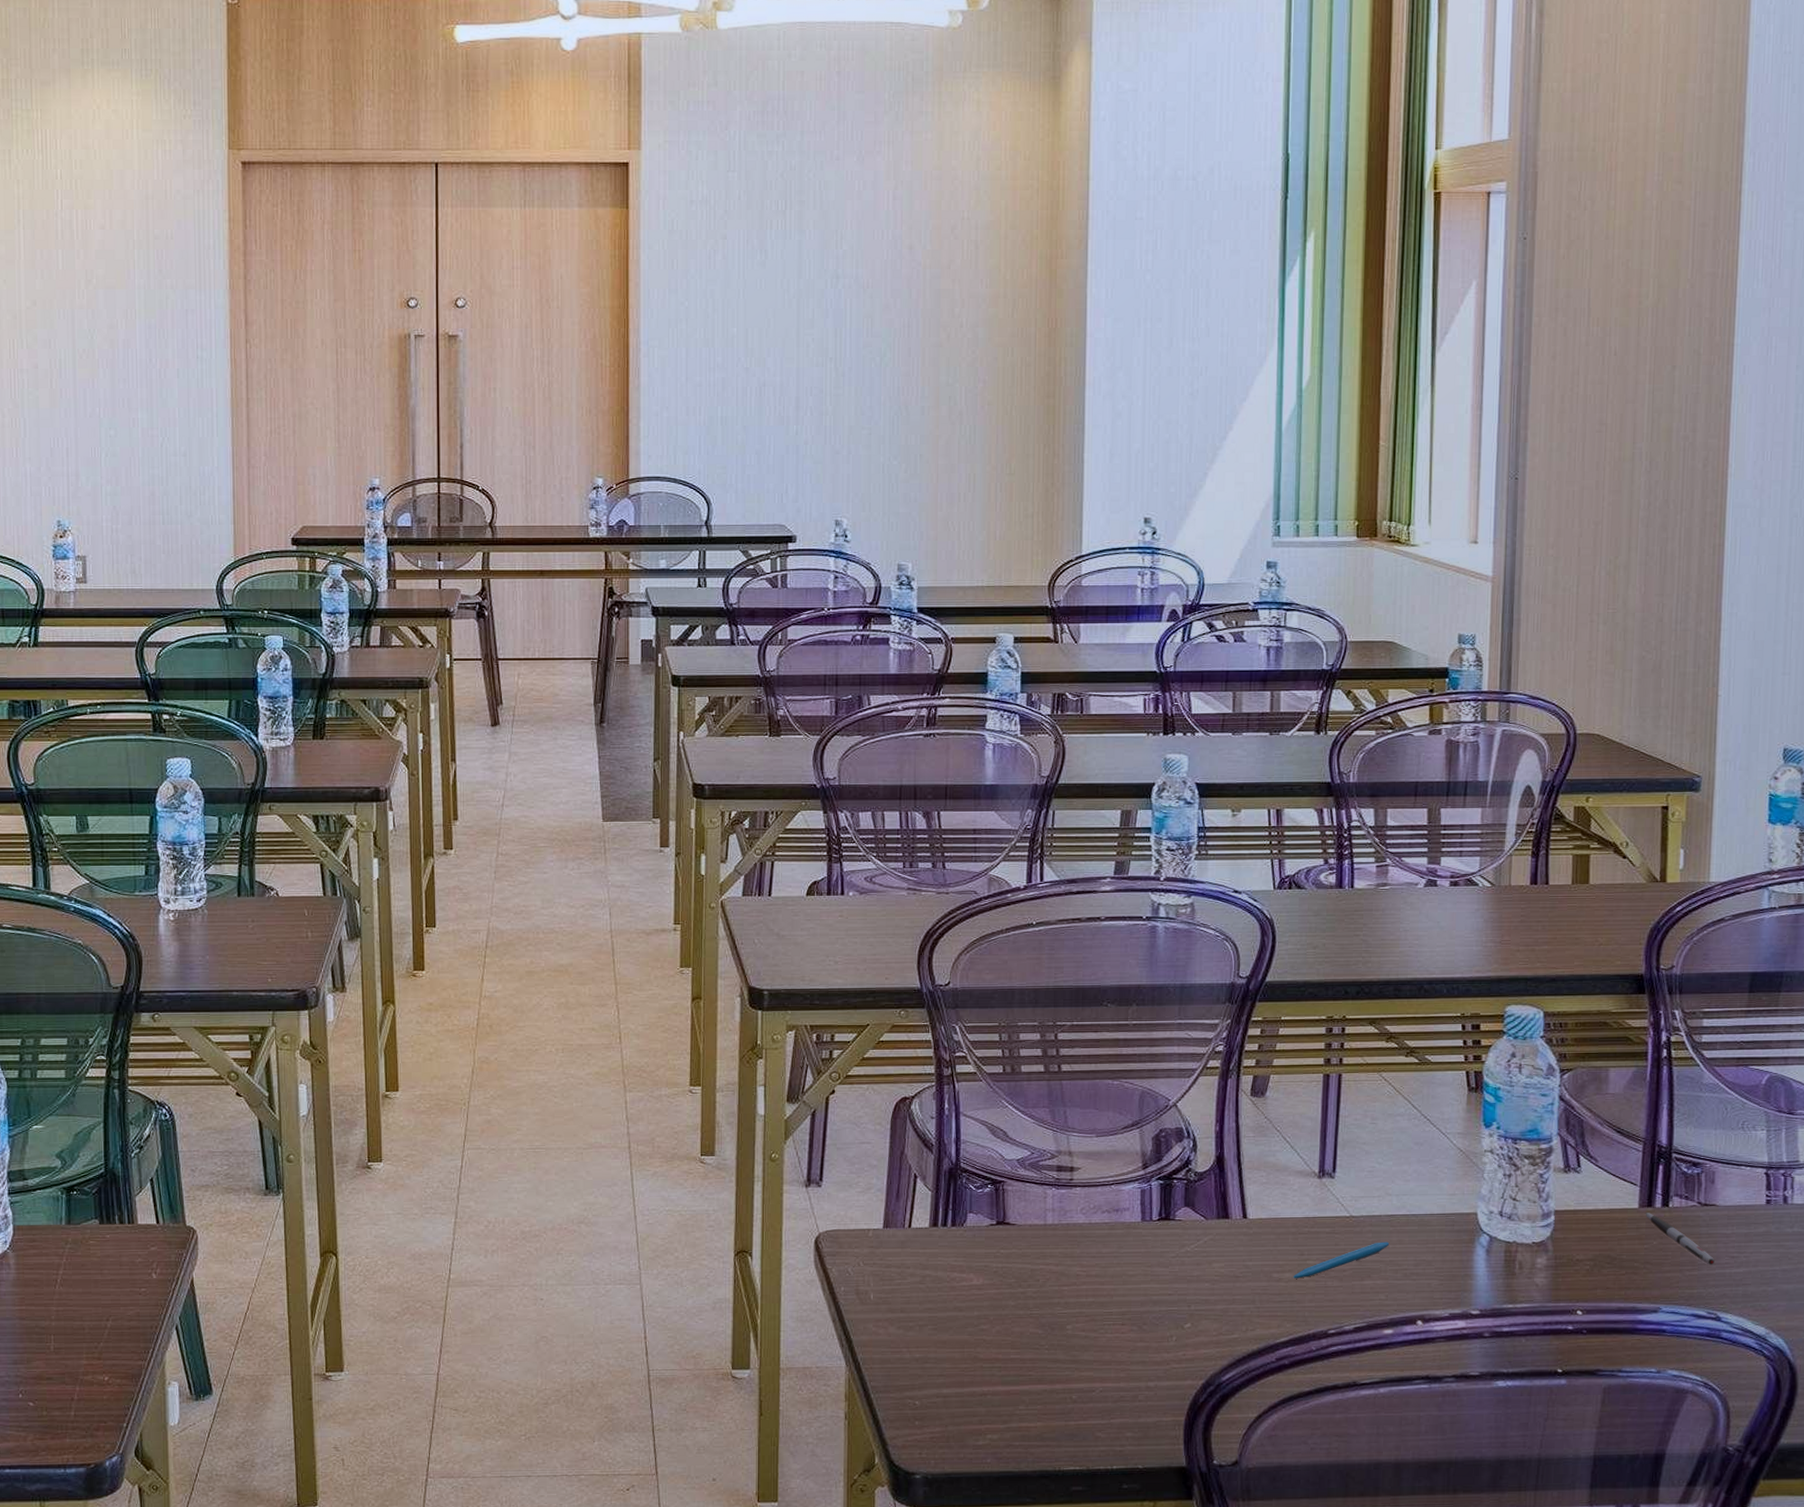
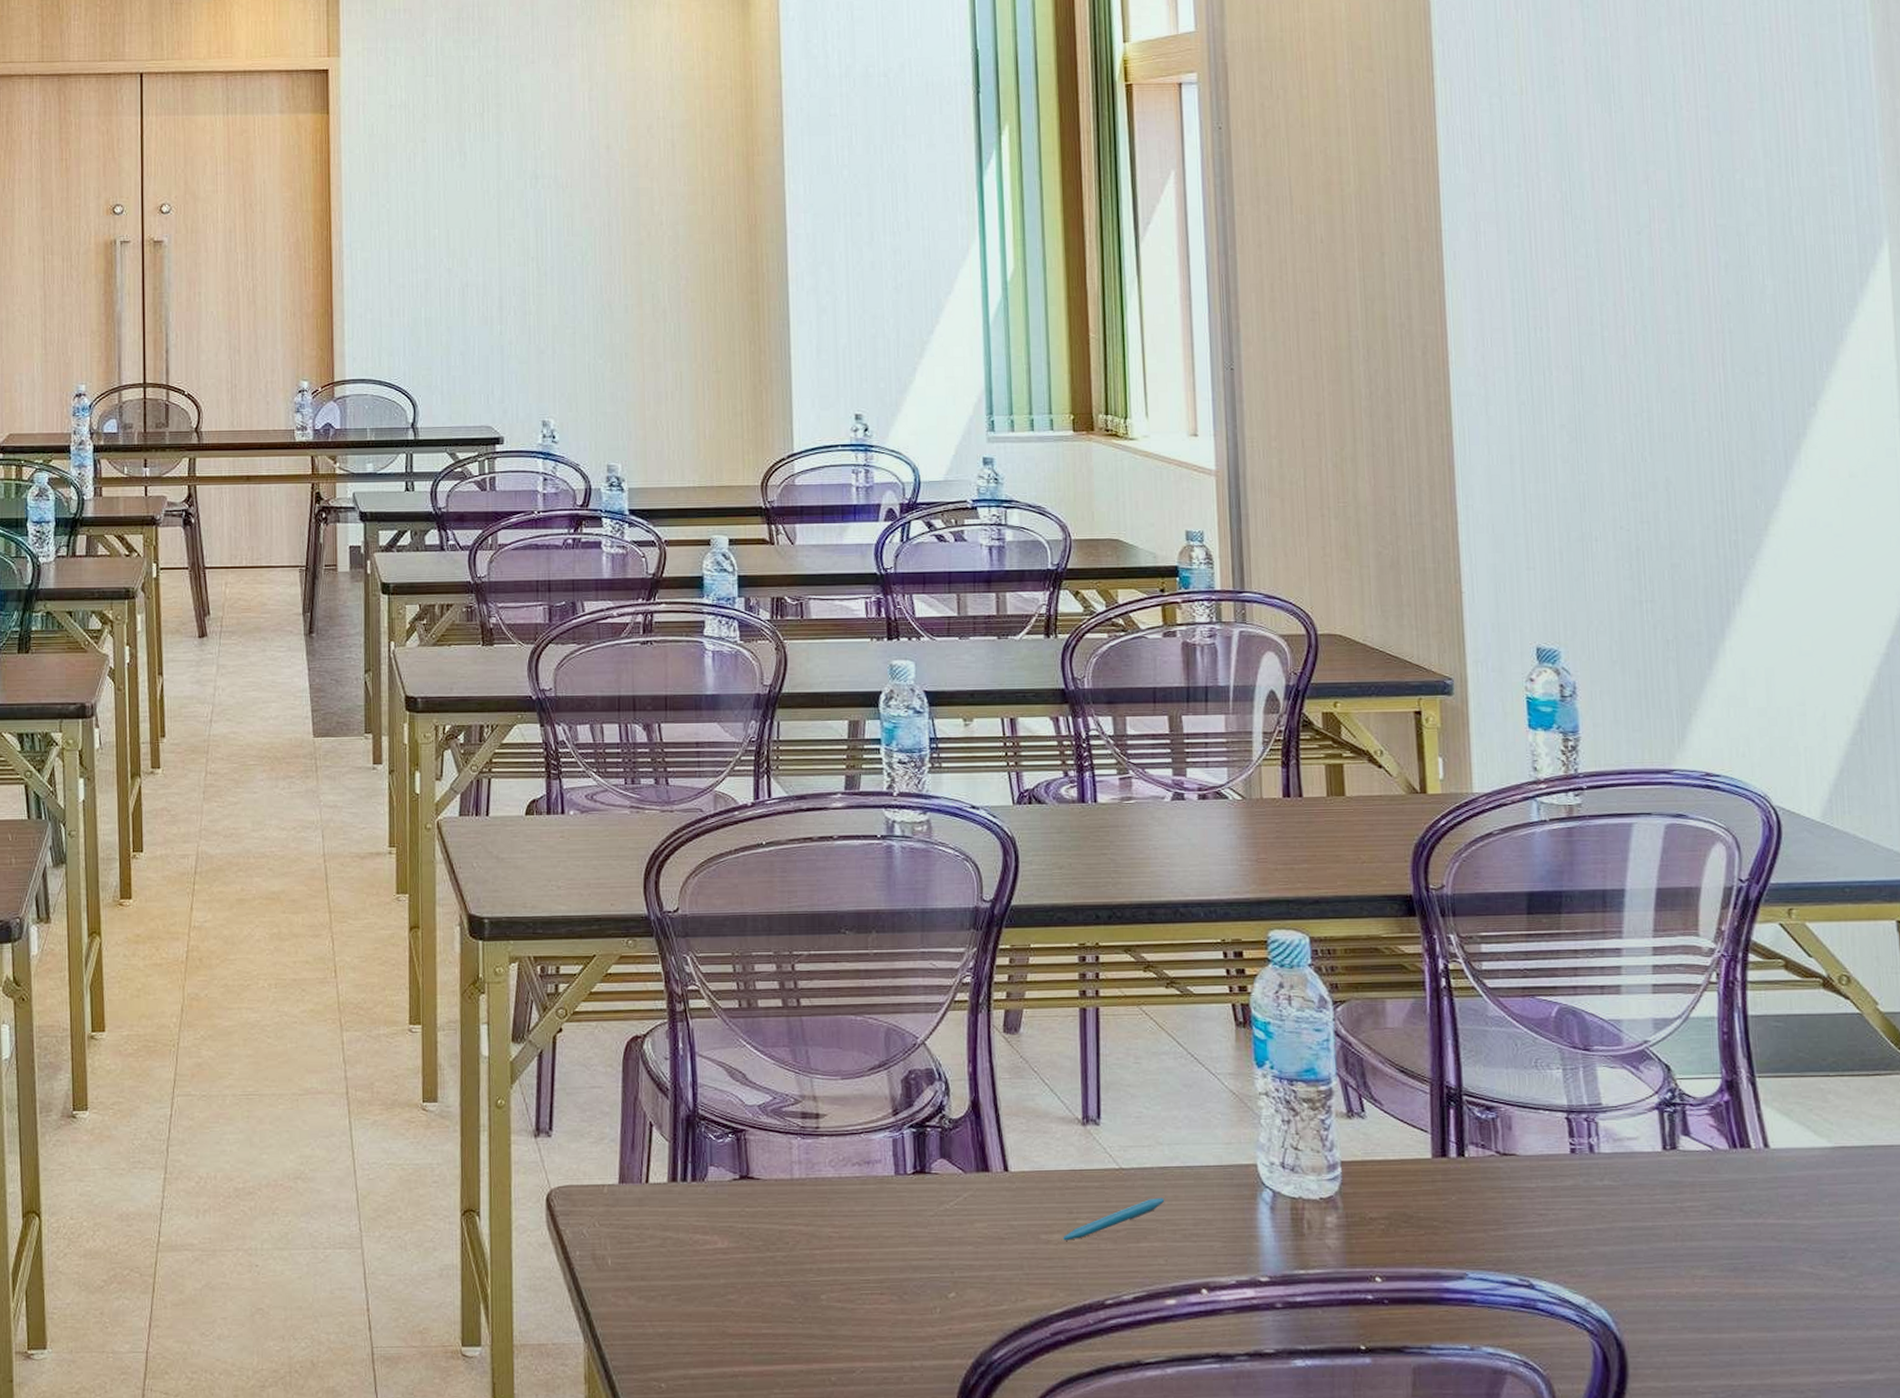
pen: present [1645,1213,1715,1265] -> none [1439,1163,1522,1224]

